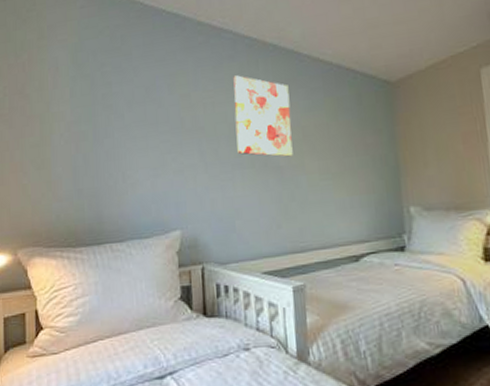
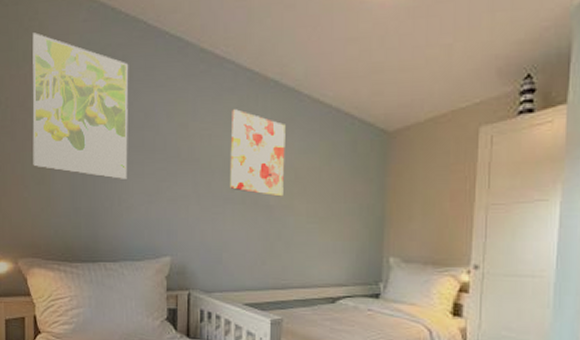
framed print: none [30,22,131,156] -> present [32,32,129,179]

